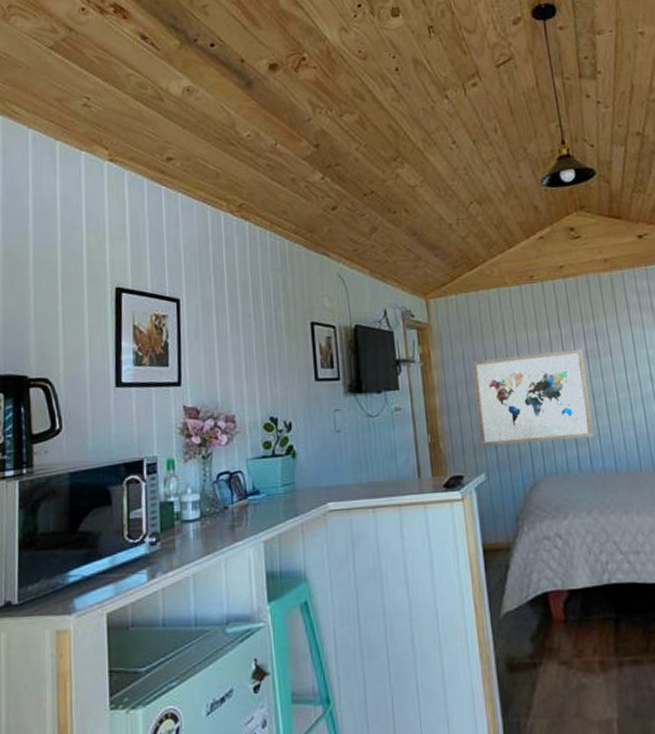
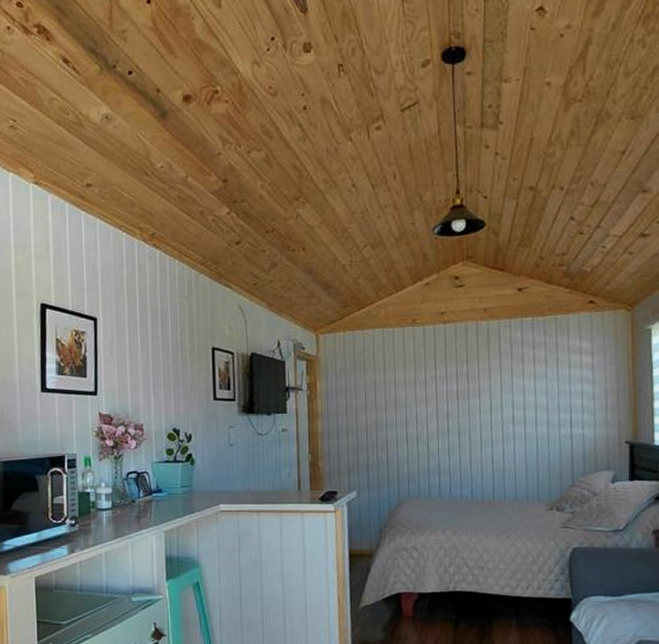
wall art: present [472,349,594,447] -> none [353,389,456,468]

